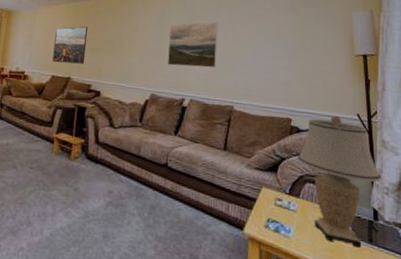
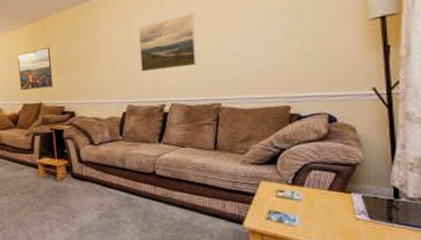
table lamp: present [296,115,382,248] -> none [299,93,405,228]

